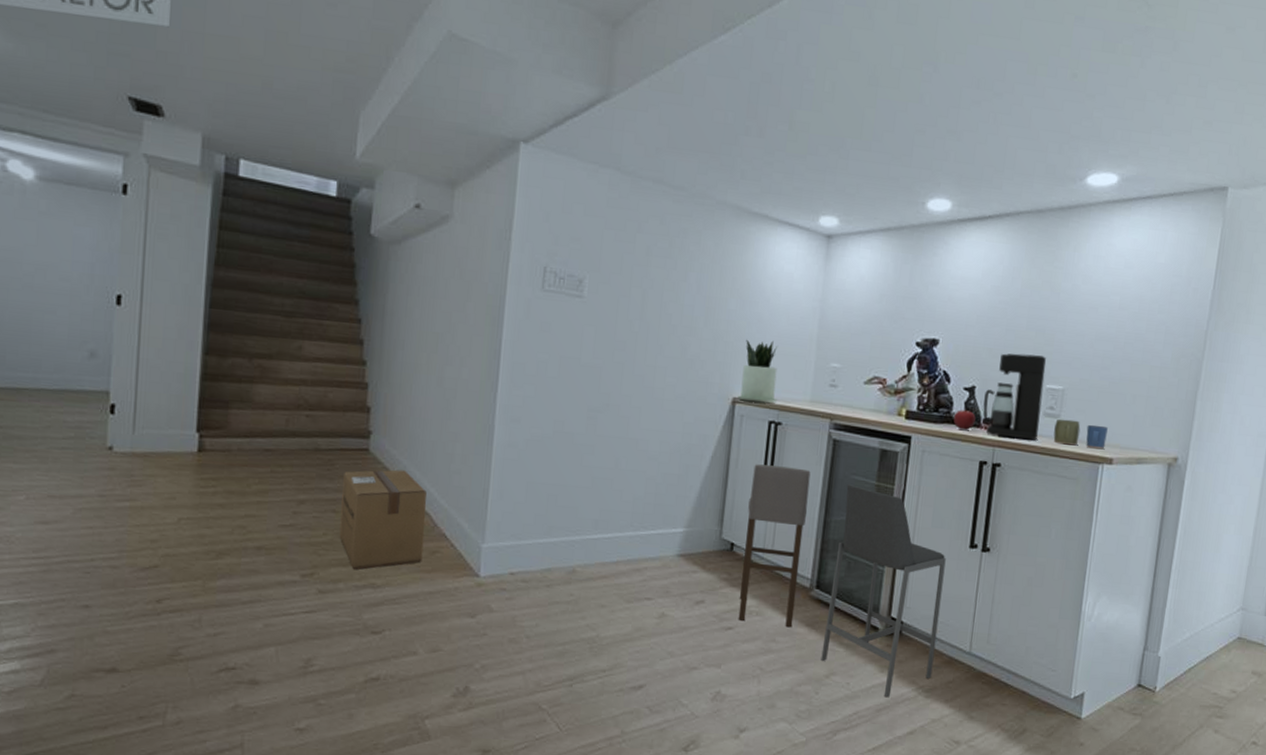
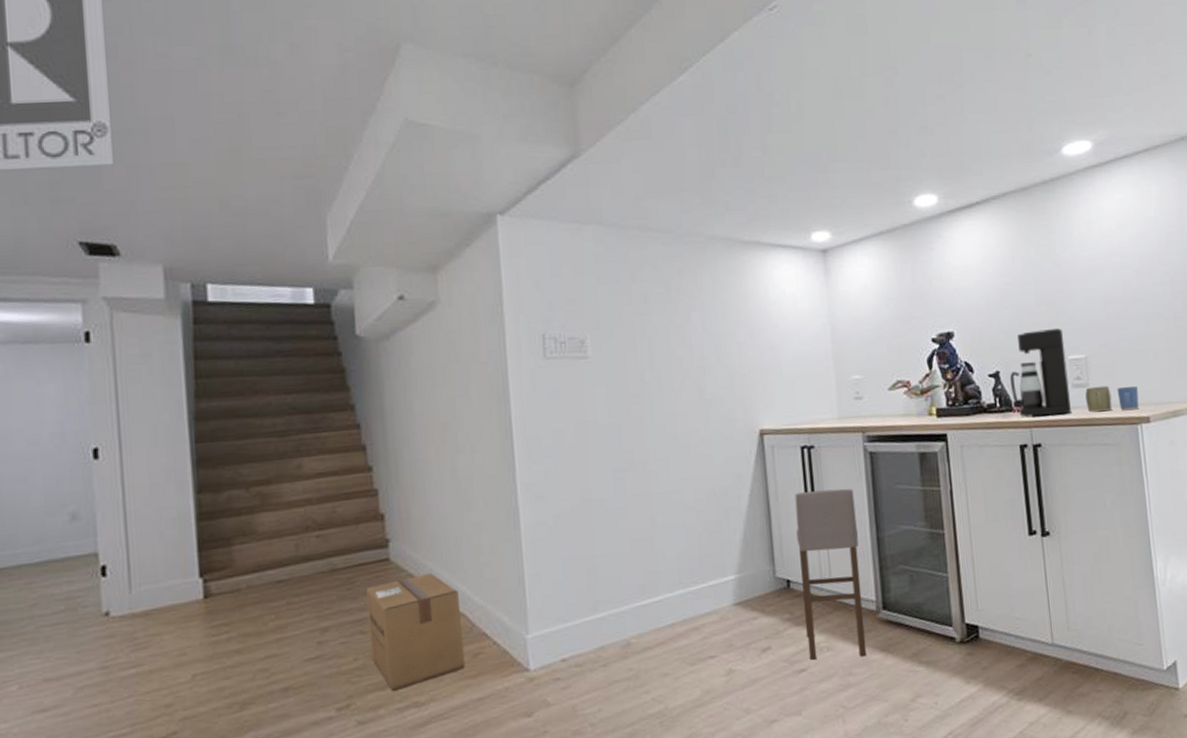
planter: present [737,339,778,404] -> none [762,364,806,432]
bar stool: present [821,483,946,698] -> none [892,494,1020,710]
fruit: present [953,409,976,431] -> none [985,396,1007,418]

